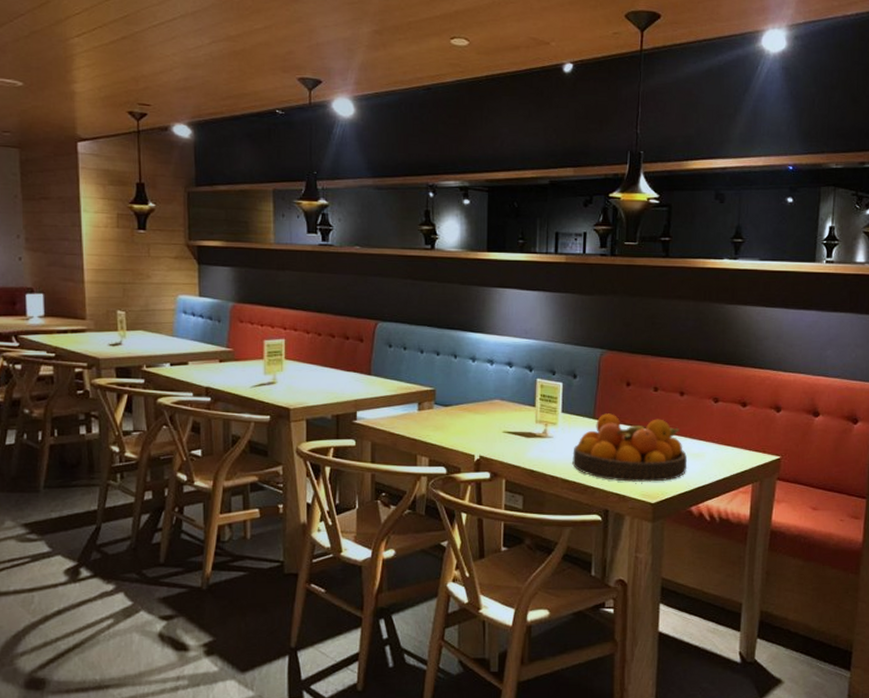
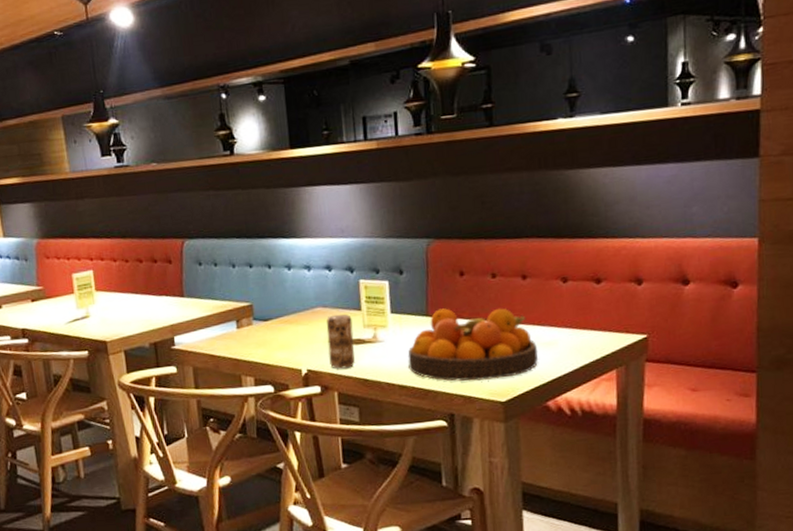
beverage can: none [501,408,526,459] -> present [326,313,355,369]

